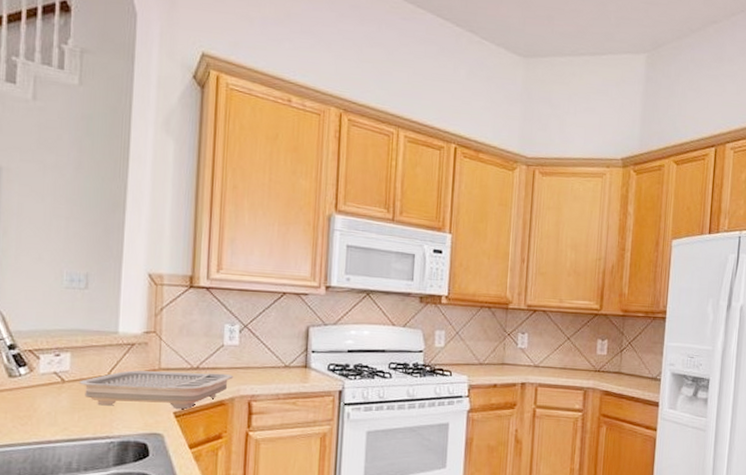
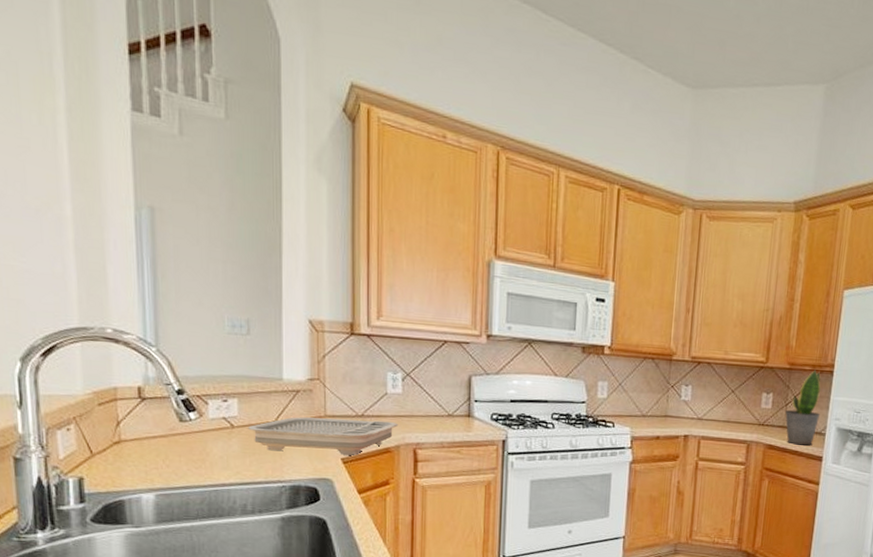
potted plant: none [620,316,655,391] -> present [785,370,821,446]

